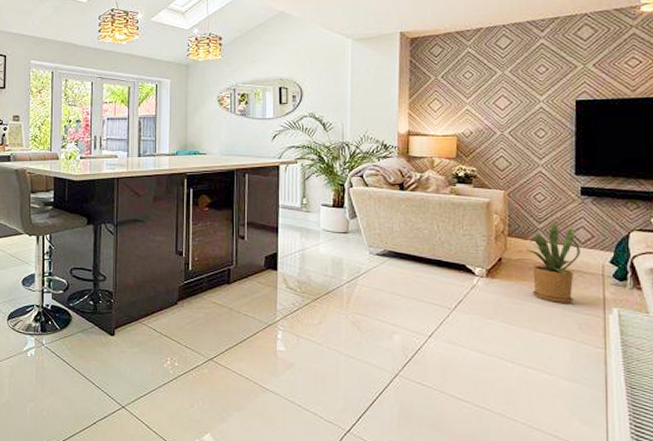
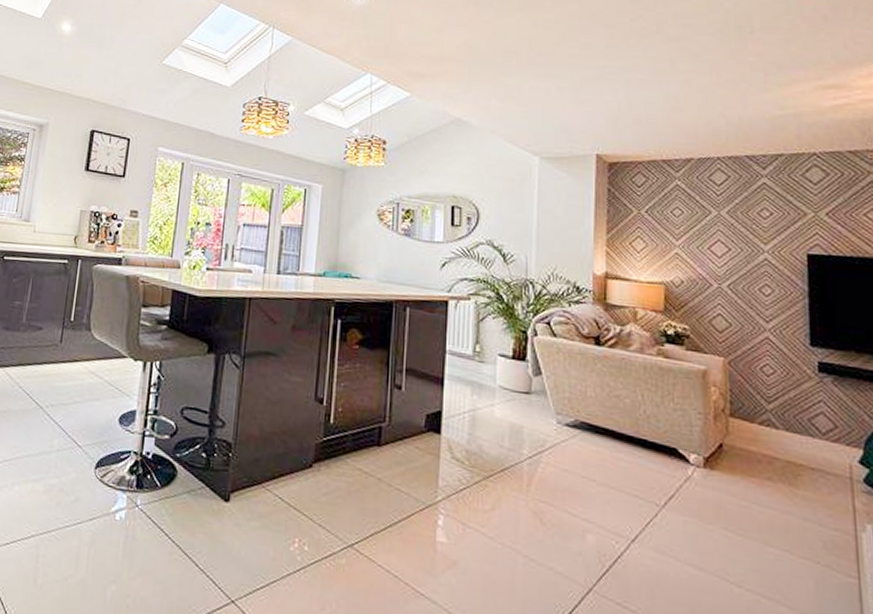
house plant: present [515,222,580,303] -> none [739,403,821,512]

